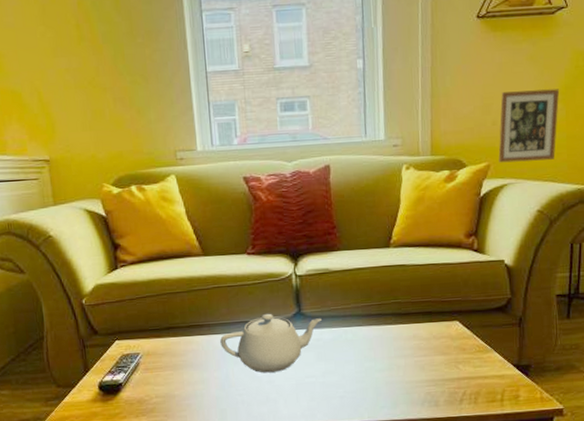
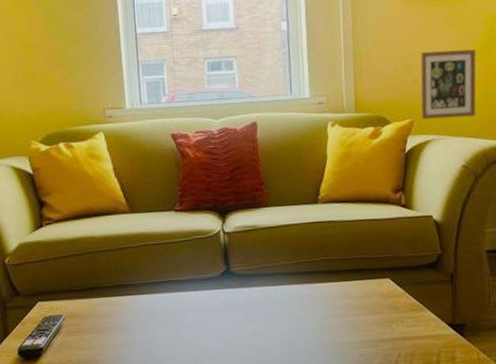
teapot: present [220,313,321,373] -> none [146,272,250,336]

